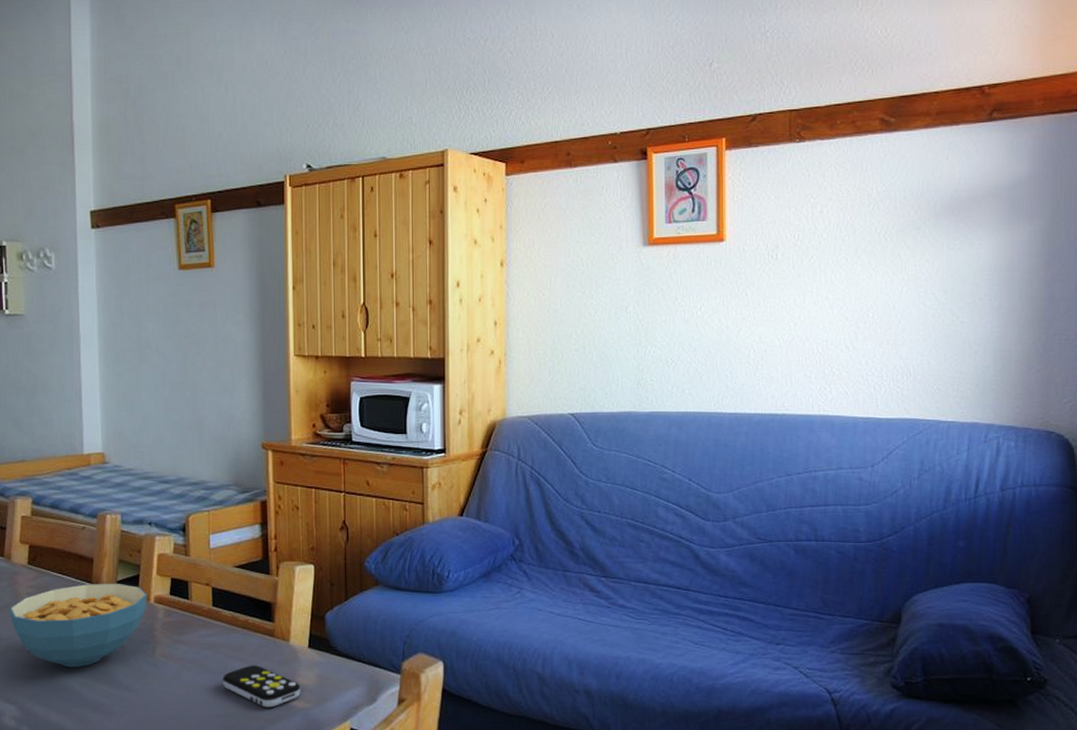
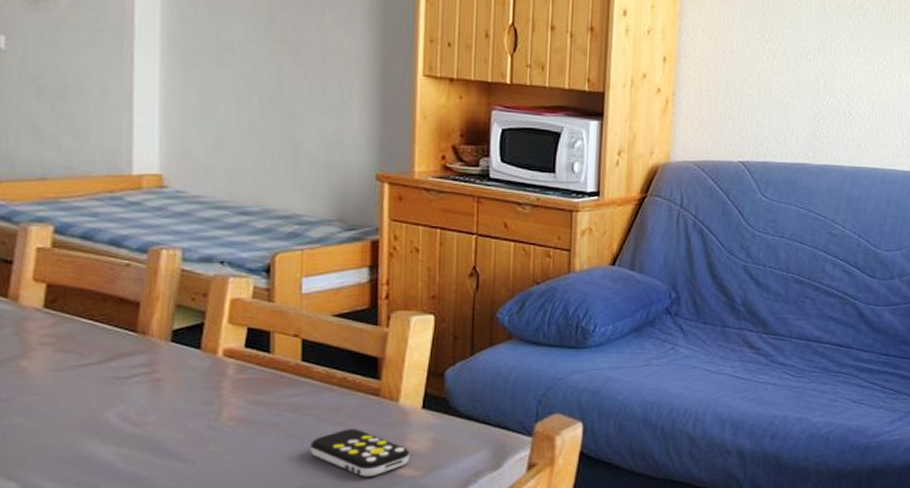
cereal bowl: present [9,583,147,668] -> none [13,332,214,434]

